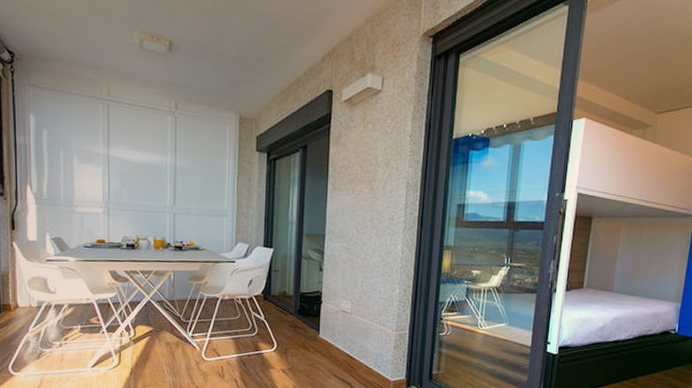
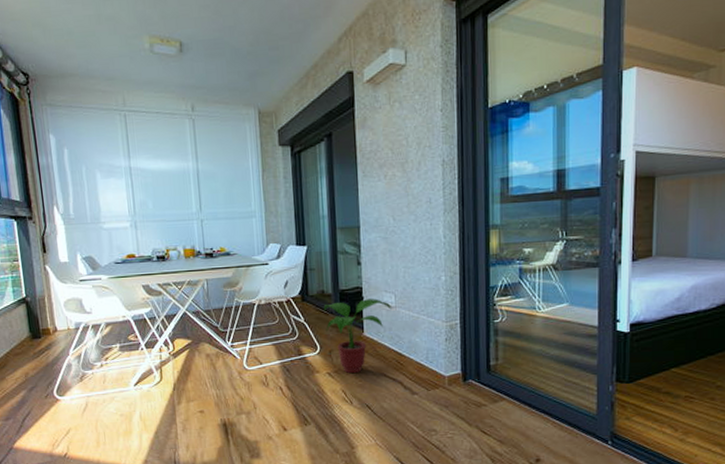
potted plant: none [283,303,347,372] -> present [323,299,391,374]

